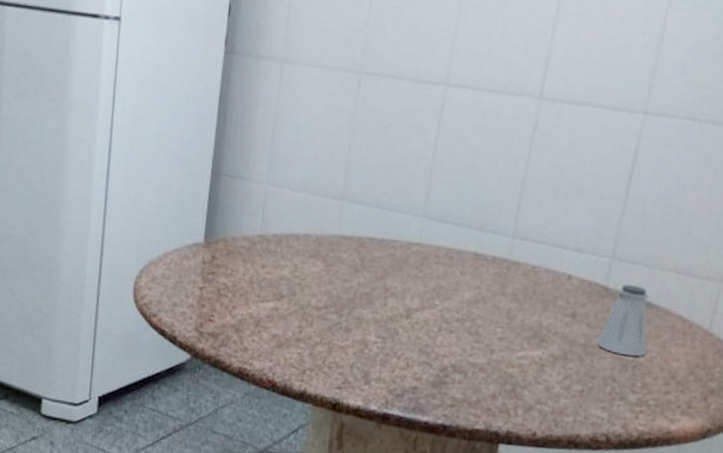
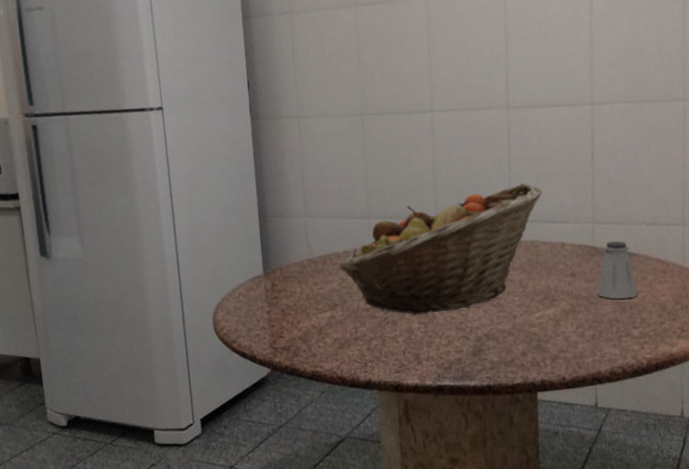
fruit basket: none [295,193,560,331] -> present [338,182,543,315]

